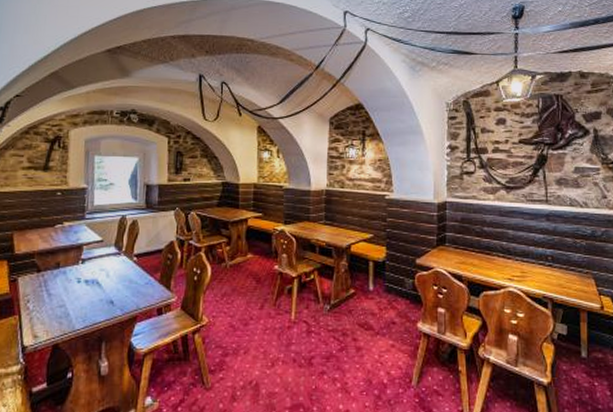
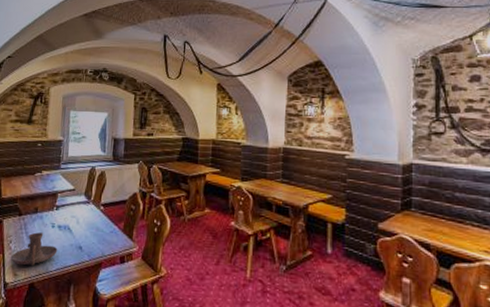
candle holder: none [28,289,85,326] -> present [10,232,58,266]

